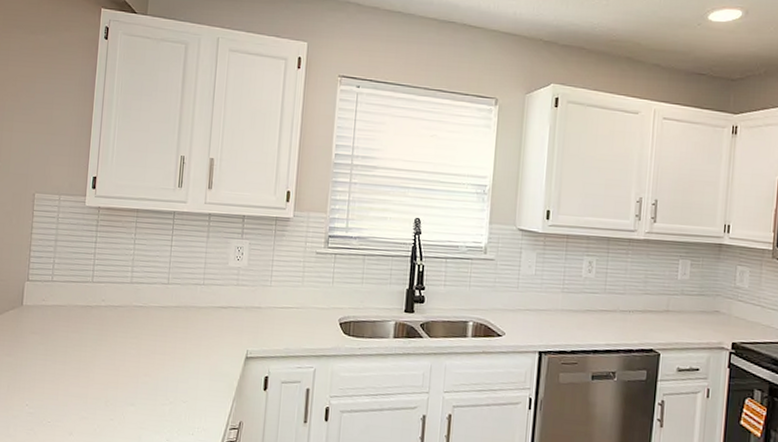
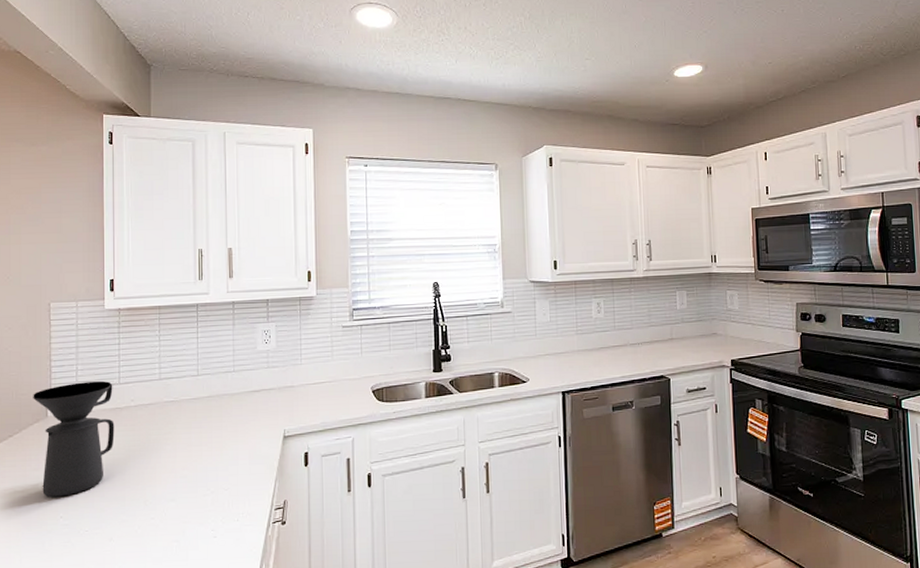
coffee maker: none [11,275,86,385] -> present [33,381,115,497]

